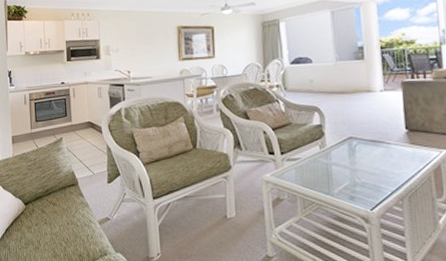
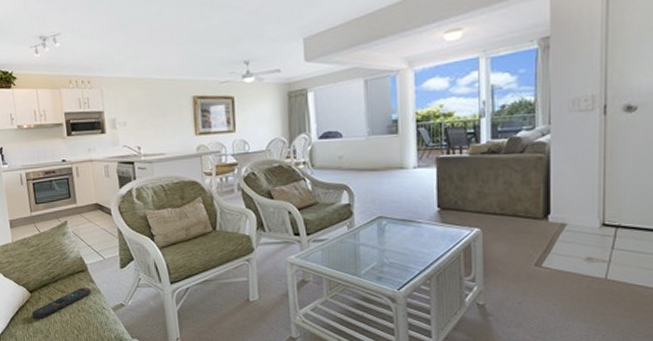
remote control: none [25,201,80,230] -> present [32,288,91,319]

